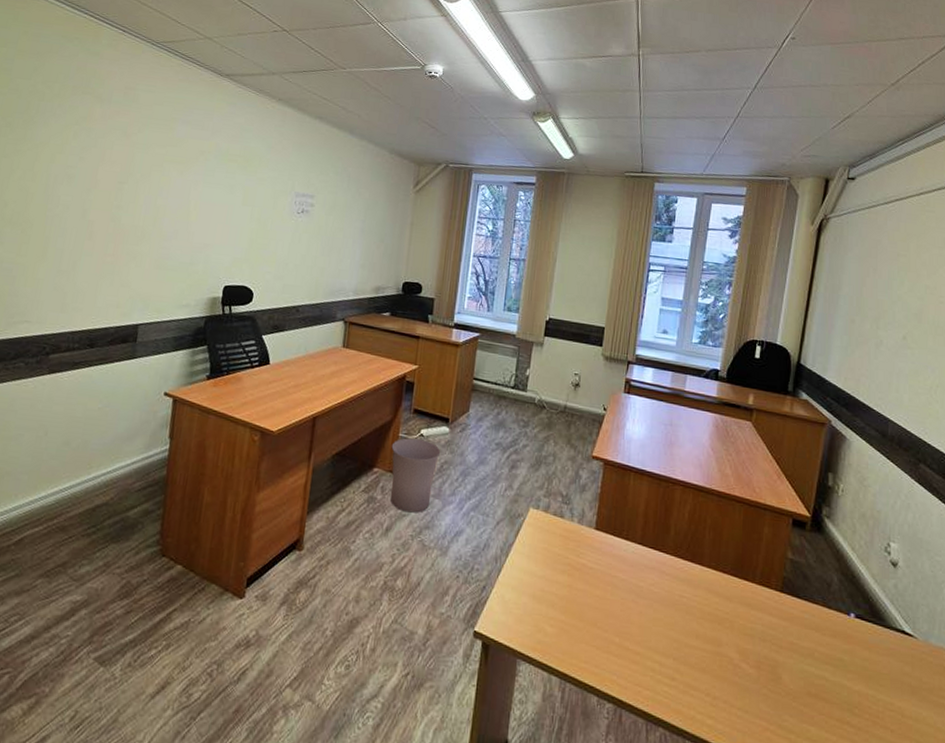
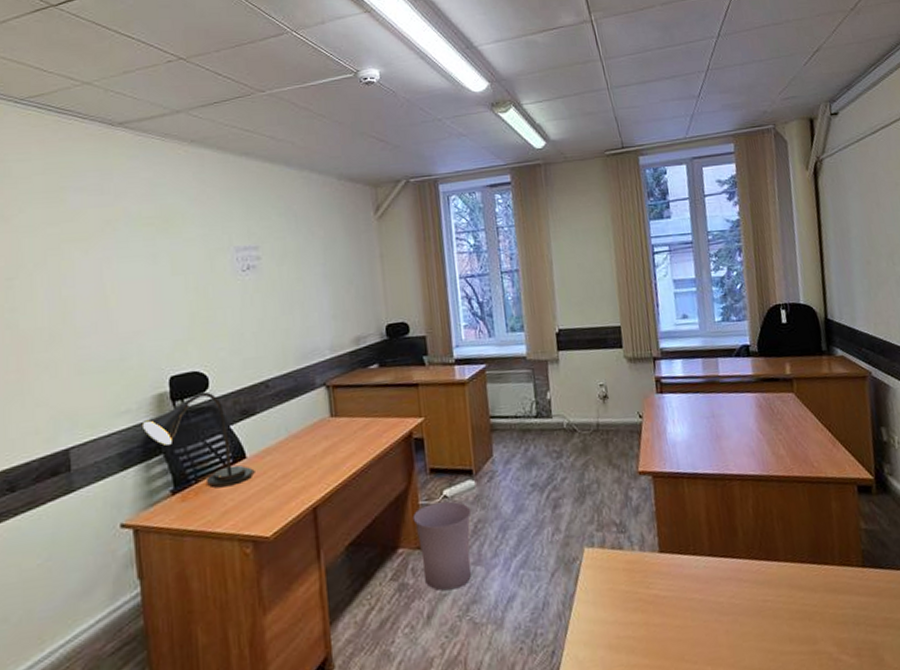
desk lamp: none [196,303,274,384] -> present [143,392,255,488]

